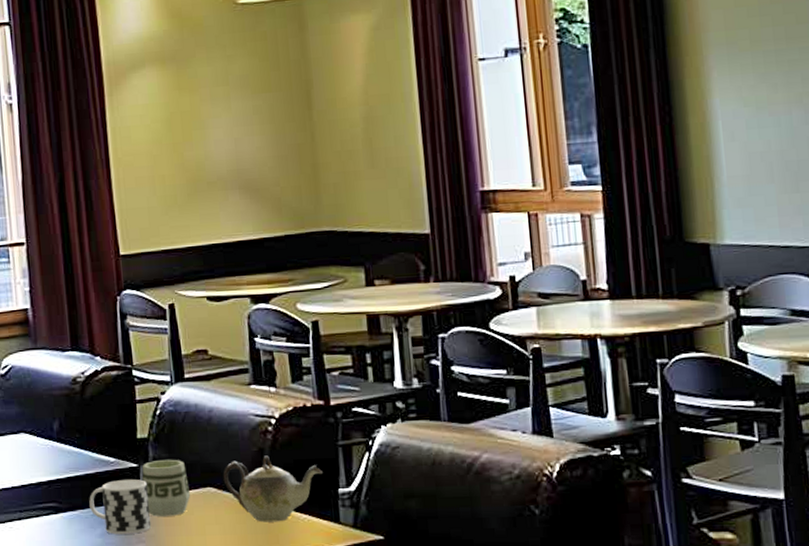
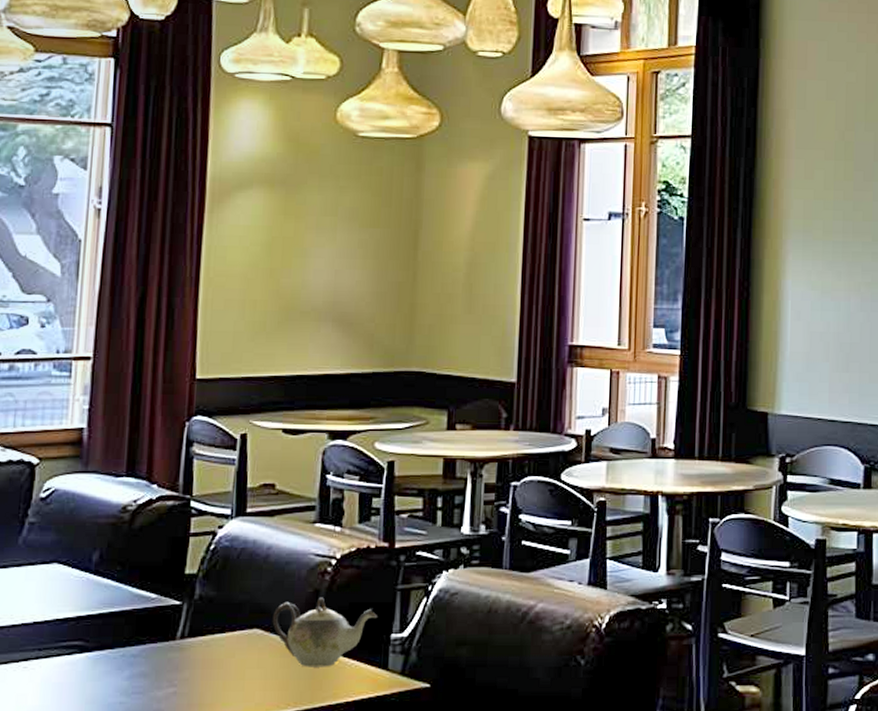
cup: present [89,479,151,534] -> none [120,618,188,677]
cup: present [142,459,191,517] -> none [184,597,235,659]

